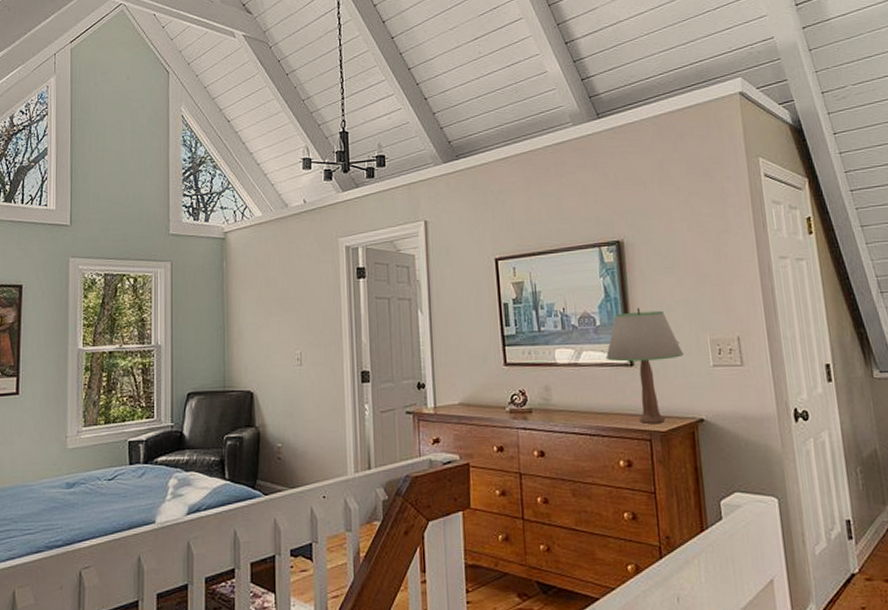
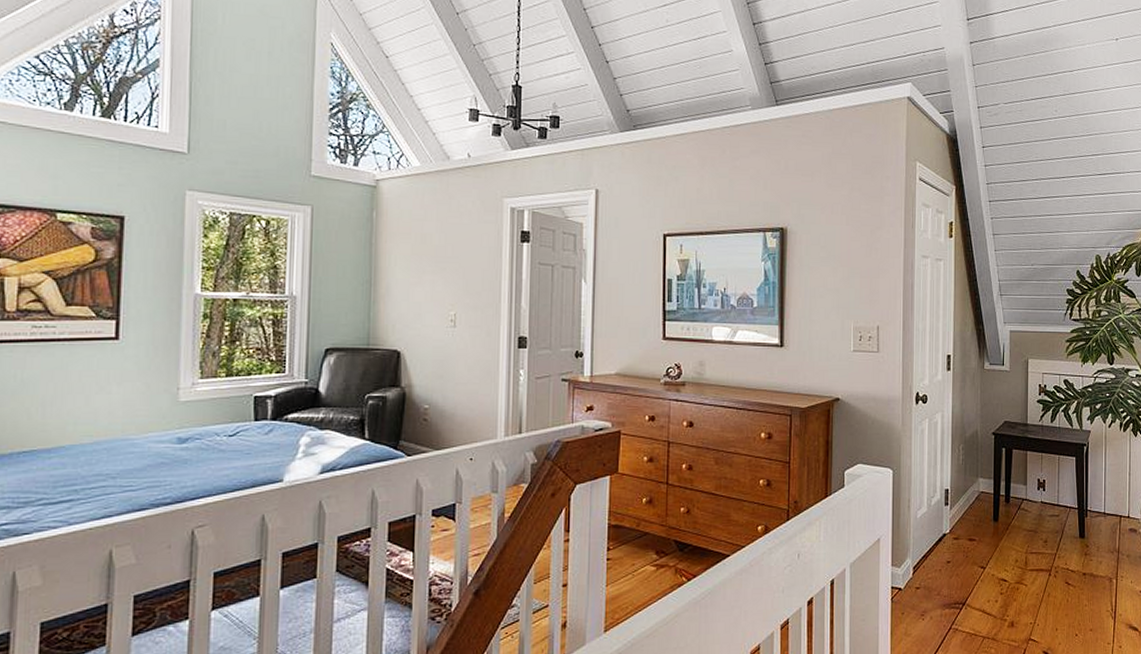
table lamp: present [605,307,684,424] -> none [758,292,829,400]

